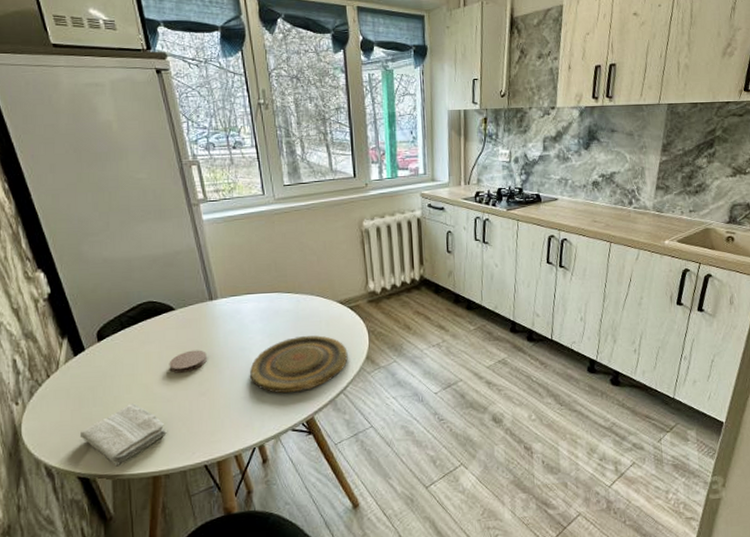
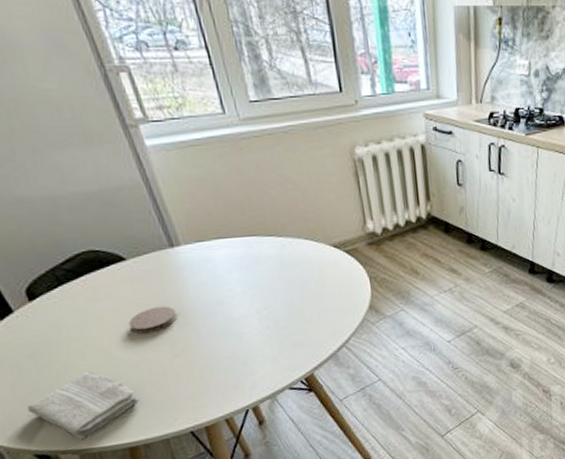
plate: present [250,335,348,394] -> none [232,284,348,351]

